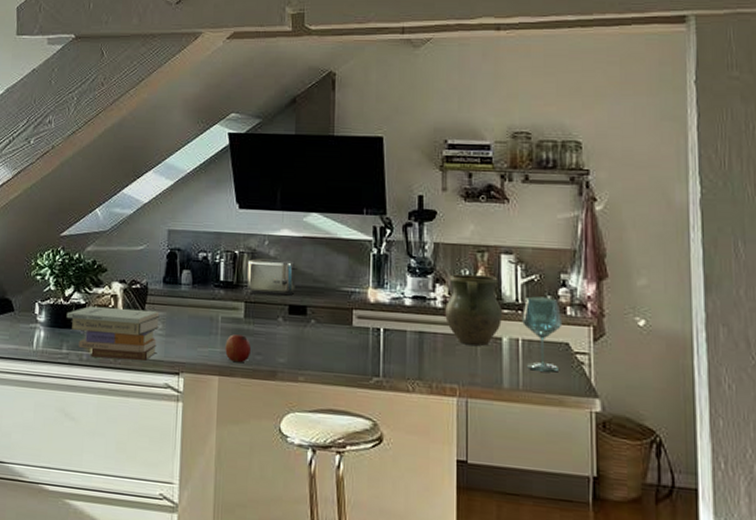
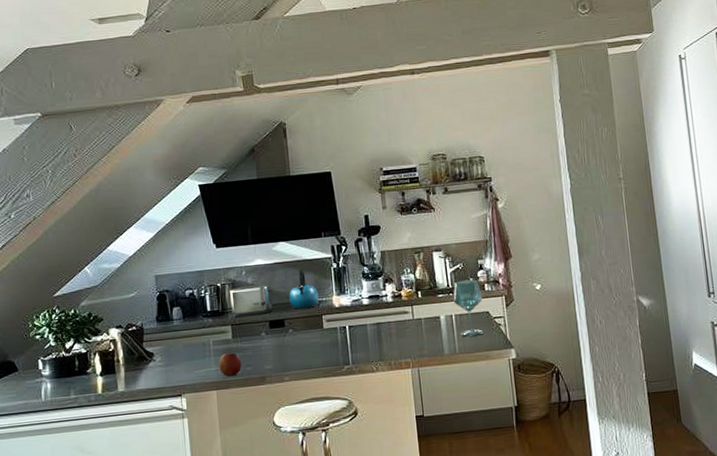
books: present [66,305,160,362] -> none [70,346,158,398]
kettle: none [316,248,351,298] -> present [289,269,319,309]
ceramic jug: present [445,274,502,346] -> none [395,270,439,327]

